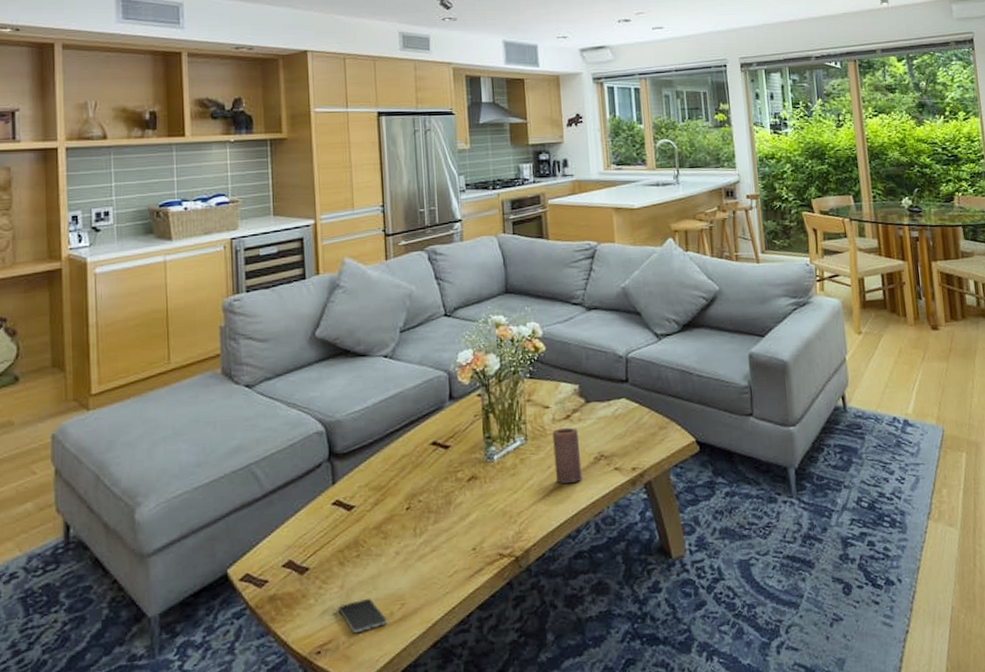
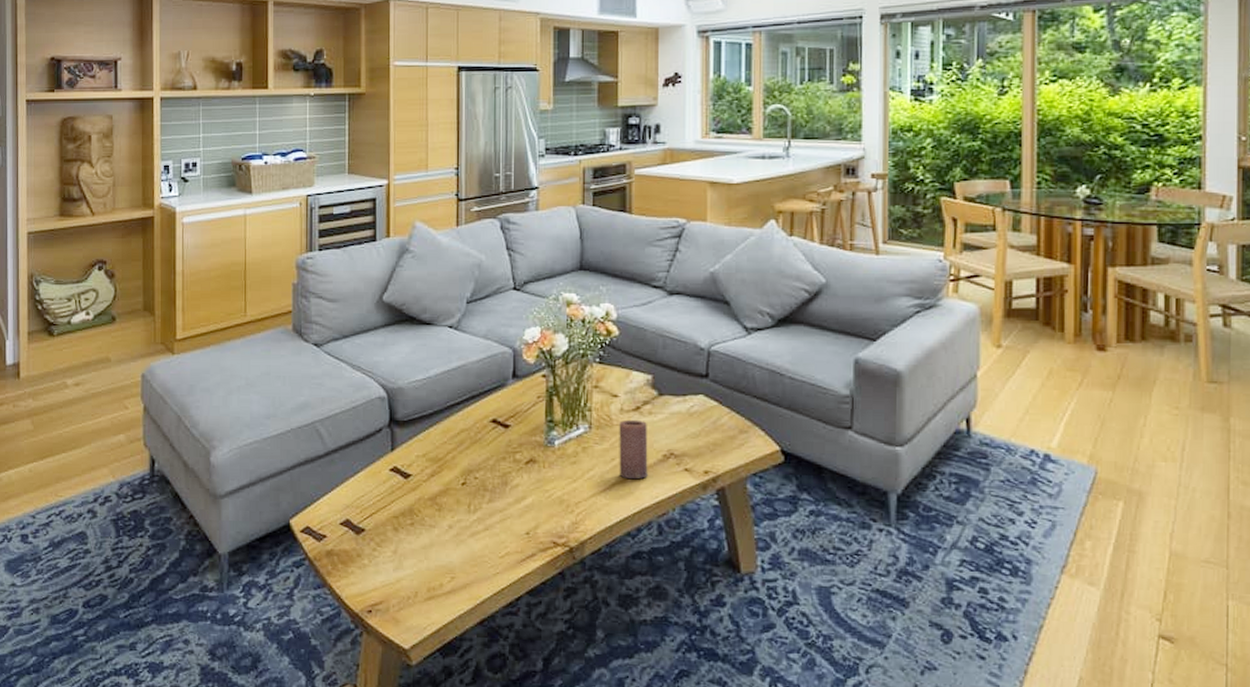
smartphone: present [338,598,388,634] -> none [390,566,437,599]

